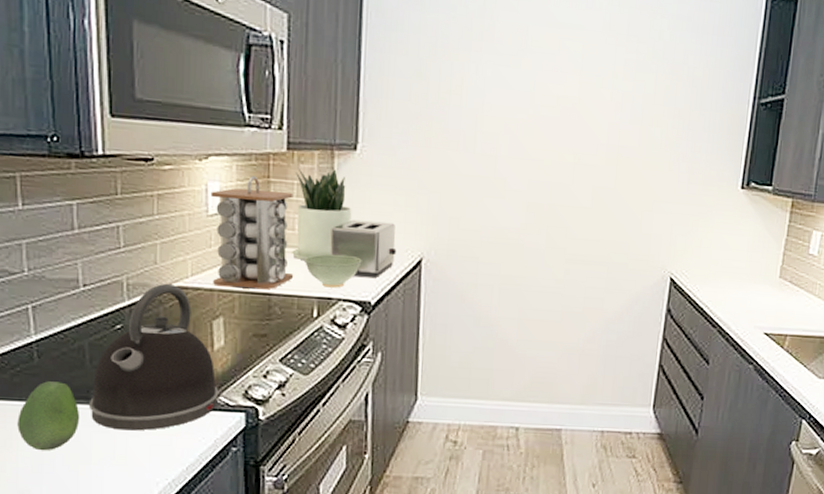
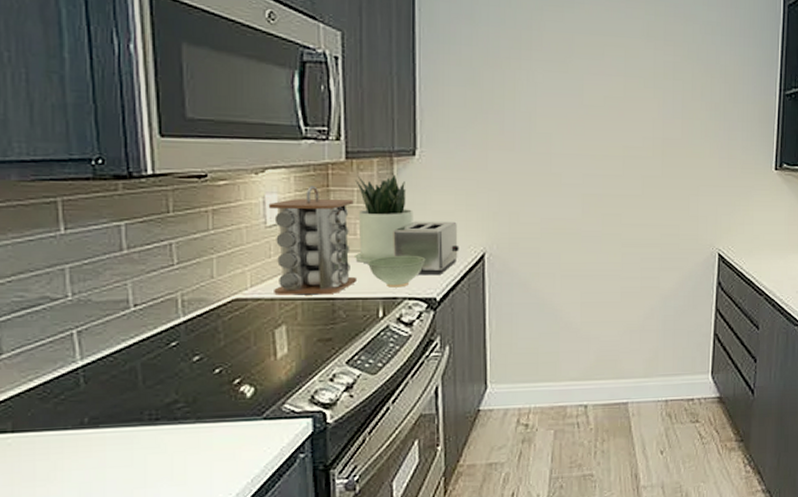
fruit: present [17,381,80,451] -> none [62,406,133,480]
kettle: present [88,283,219,431] -> none [142,296,284,449]

